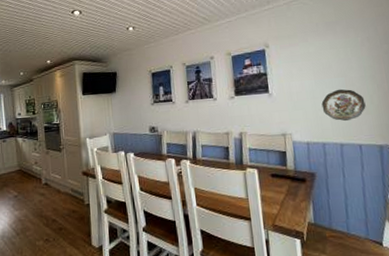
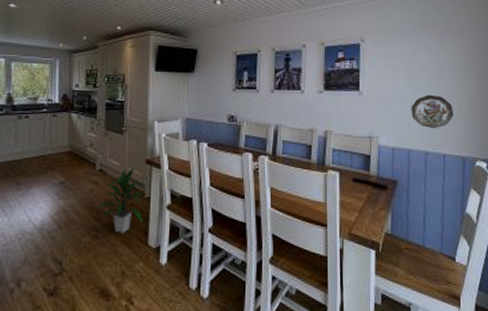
indoor plant: none [45,179,85,236] -> present [96,167,144,233]

